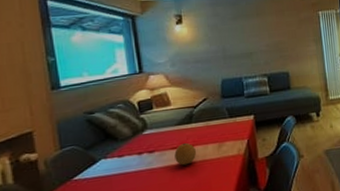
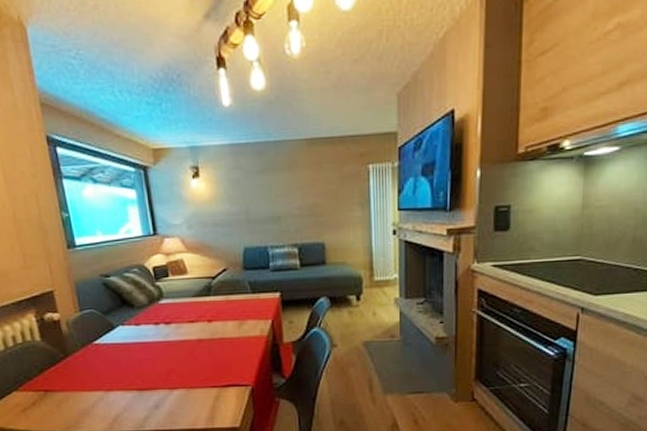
fruit: present [174,142,197,166] -> none [192,316,216,341]

